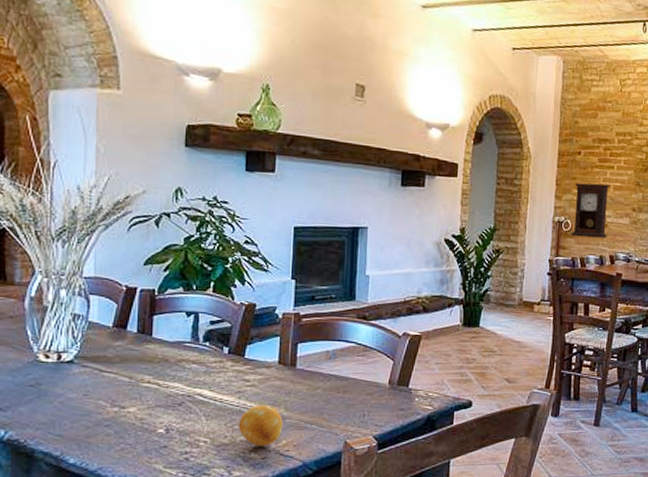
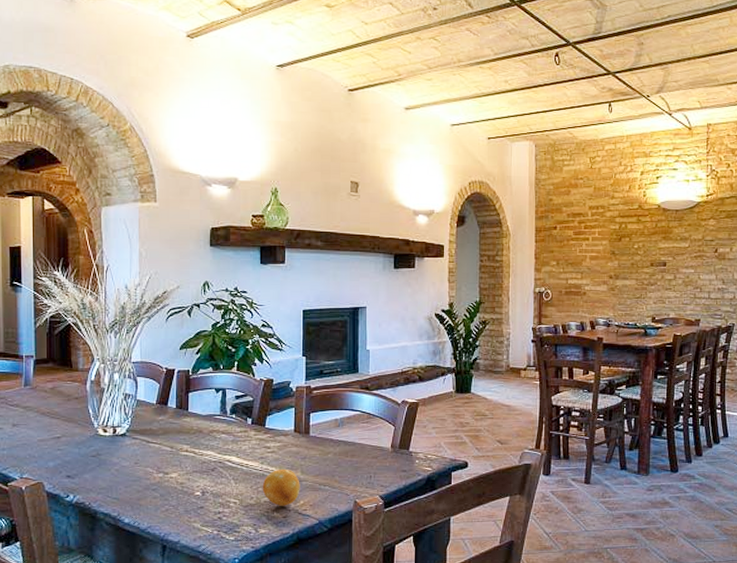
pendulum clock: present [570,183,610,238] -> none [551,255,587,305]

